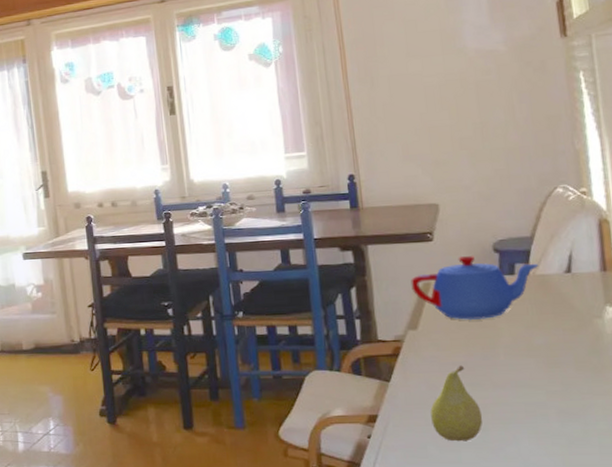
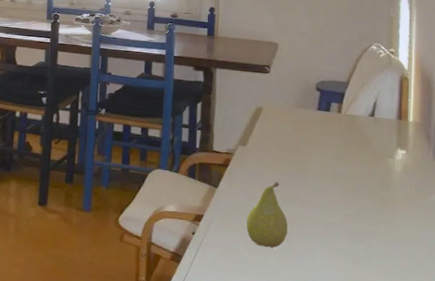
teapot: present [410,256,539,321] -> none [246,90,350,146]

